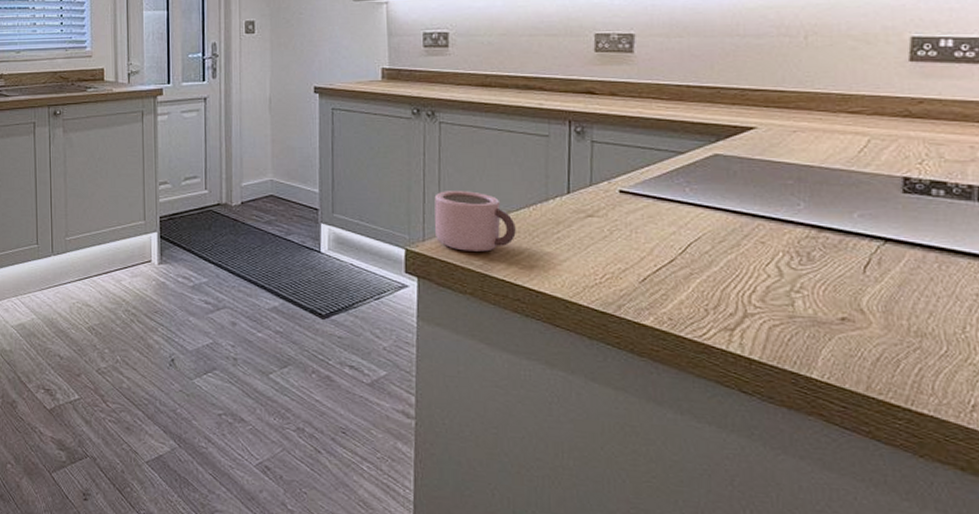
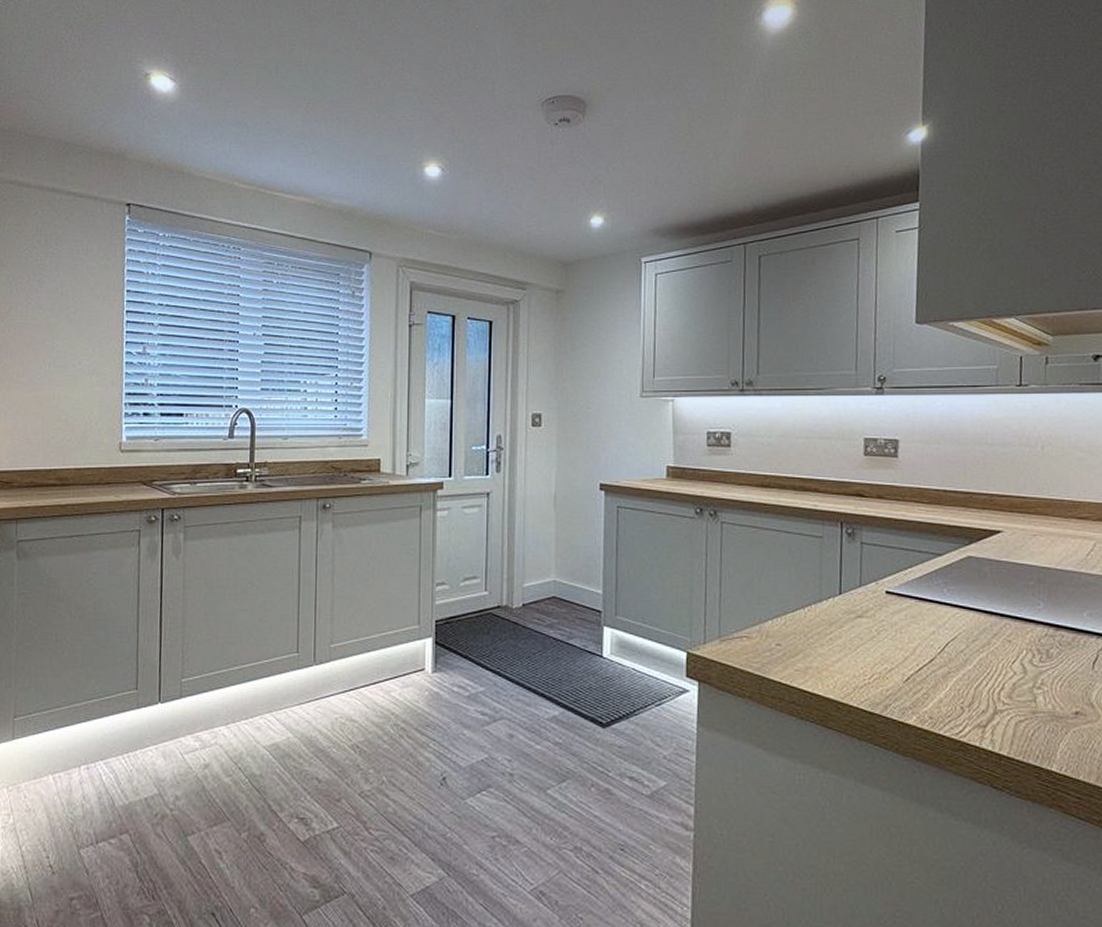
mug: present [434,191,516,253] -> none [715,592,792,655]

